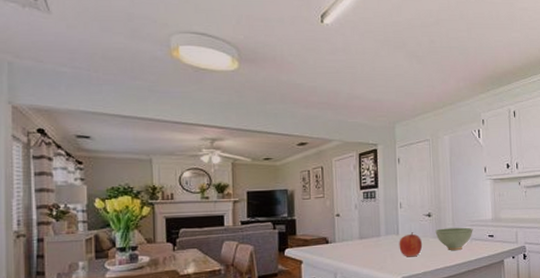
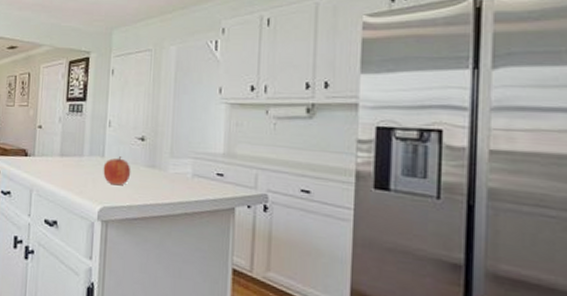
bowl: present [435,227,473,250] -> none [148,156,197,186]

